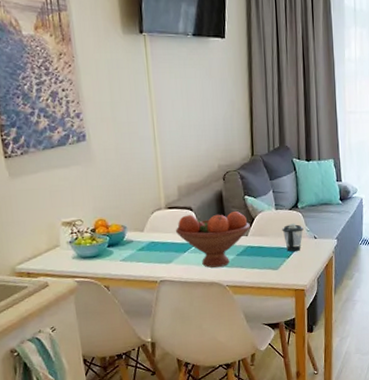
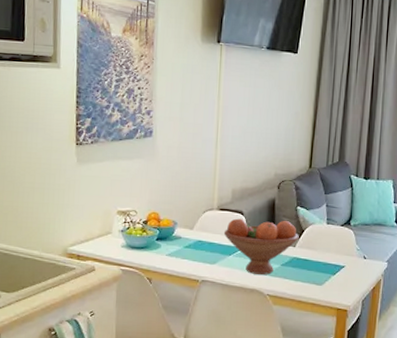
cup: present [282,223,304,252] -> none [331,240,354,269]

